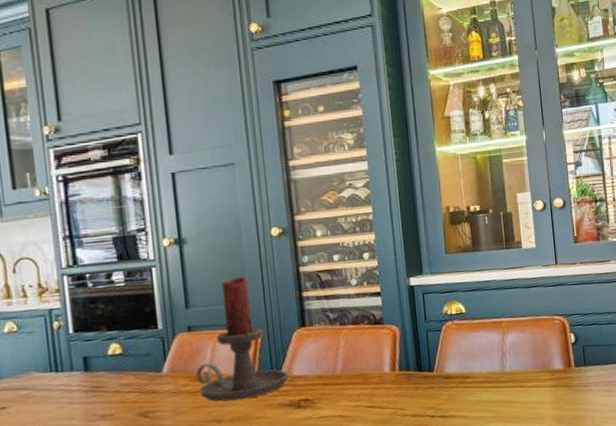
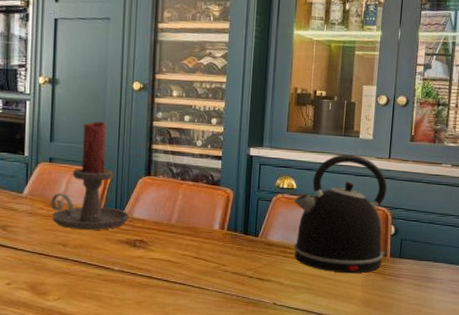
kettle: none [465,266,571,395] -> present [293,154,388,274]

